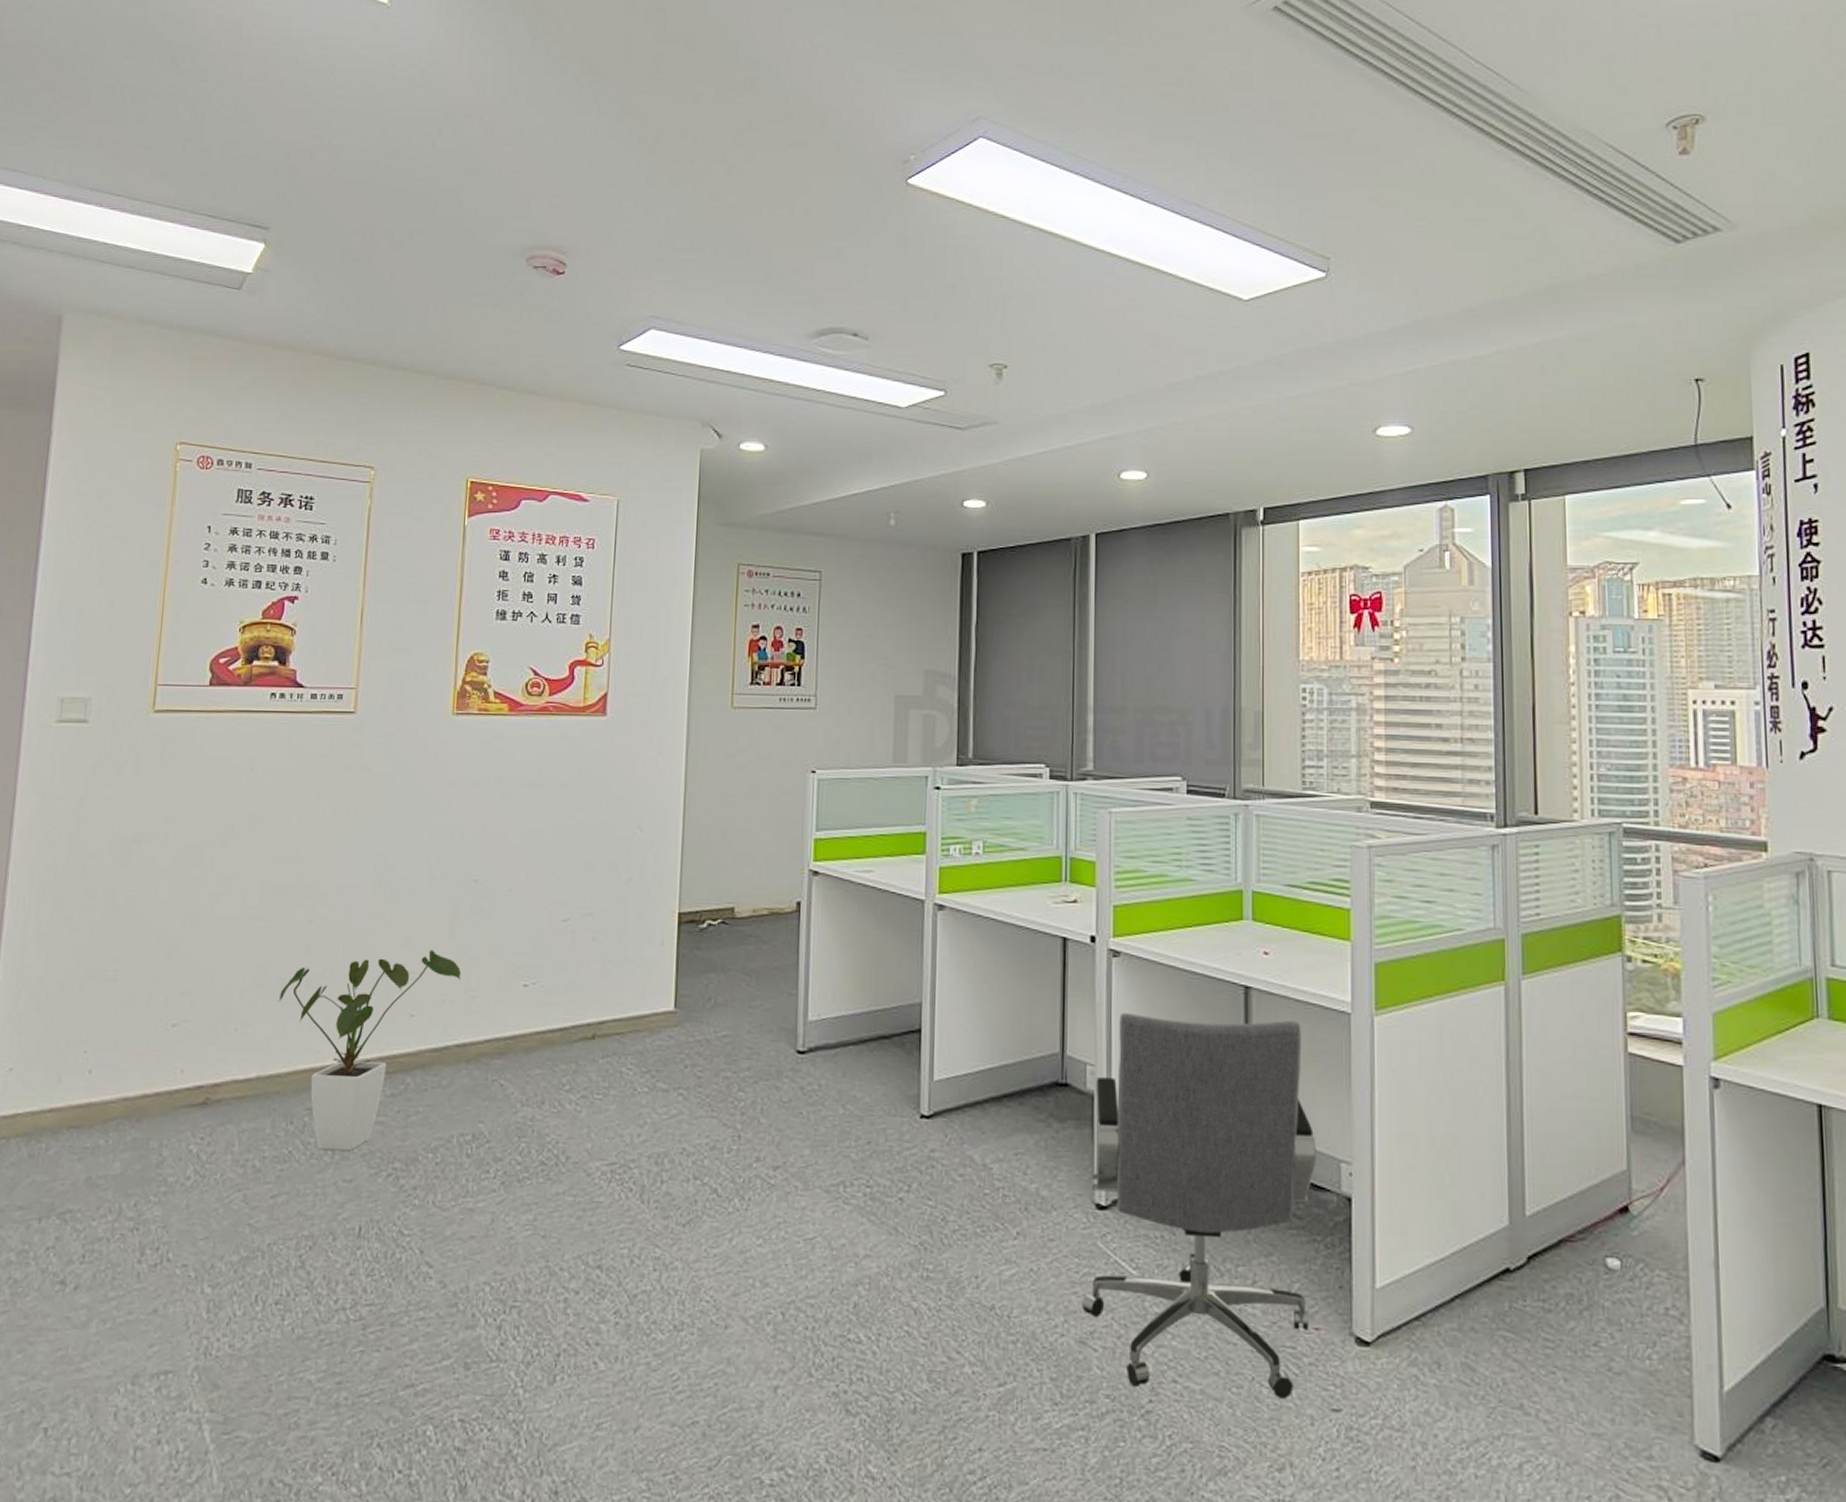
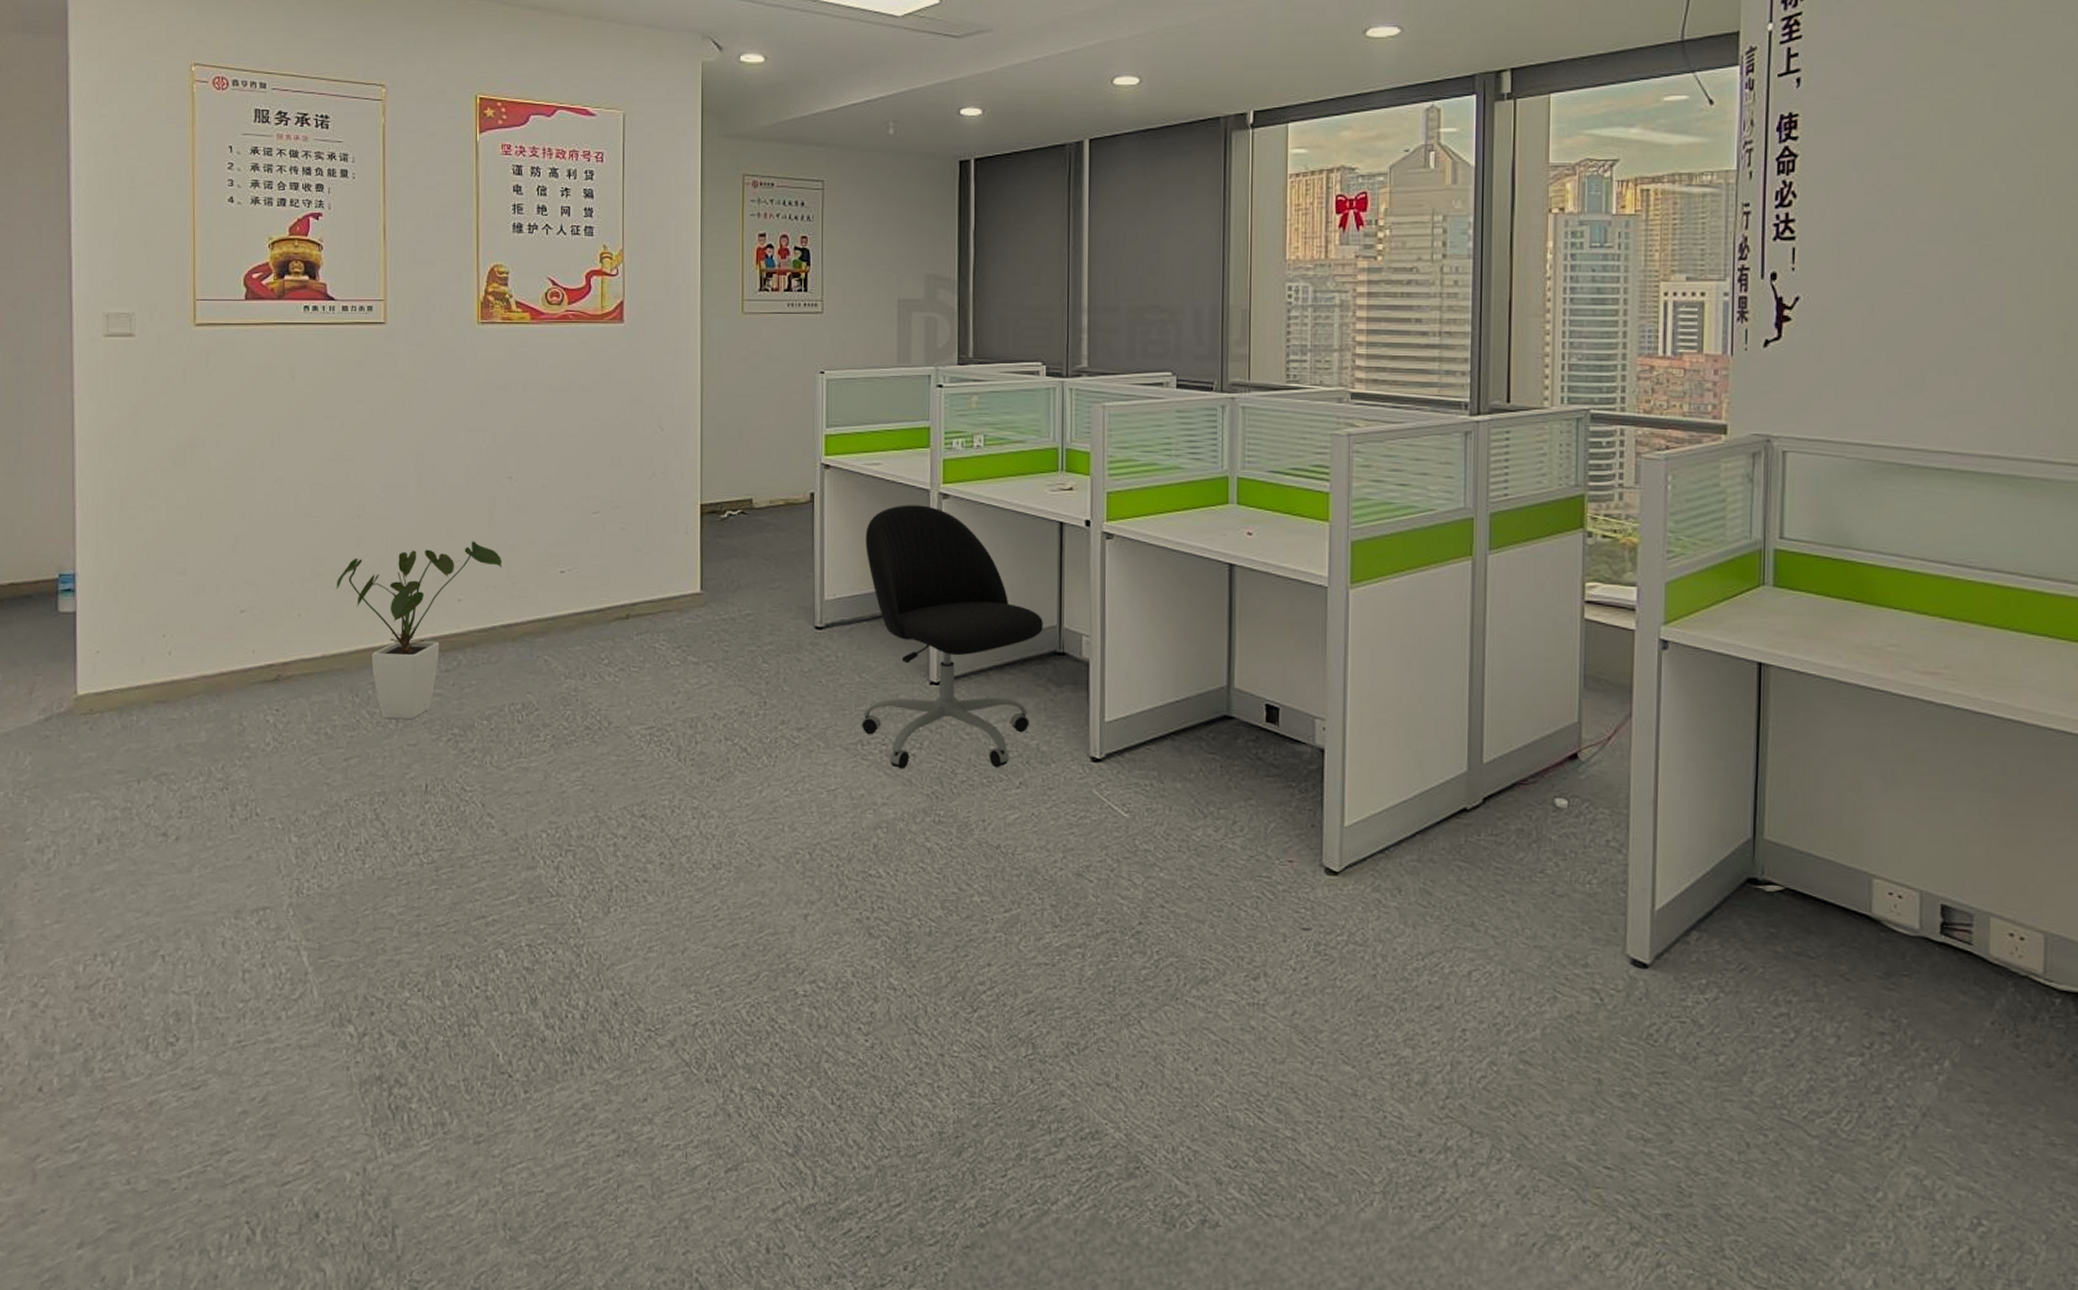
office chair: none [844,916,1044,1216] -> present [861,505,1043,769]
office chair: present [1082,1012,1317,1399] -> none [1079,589,1294,920]

